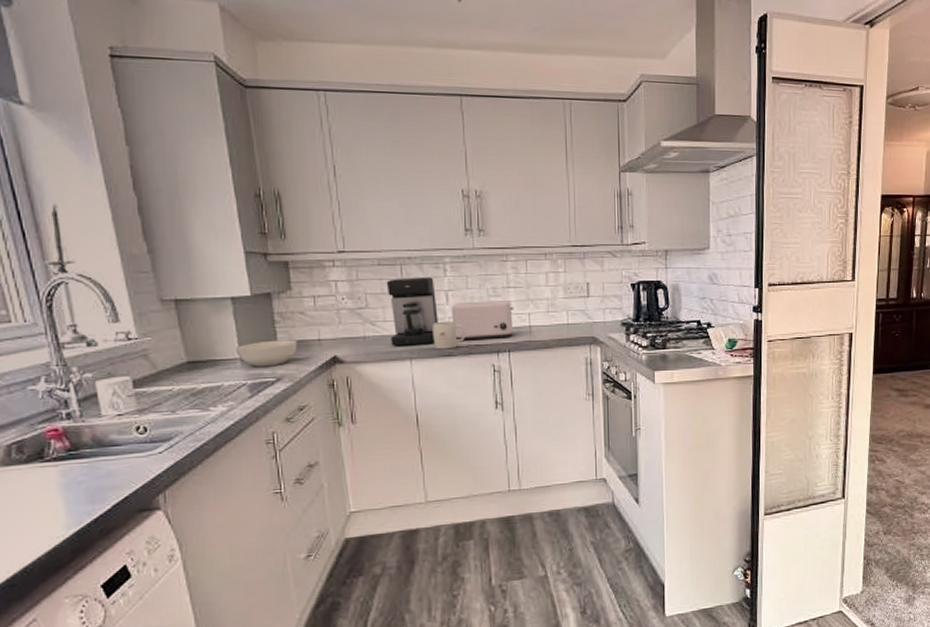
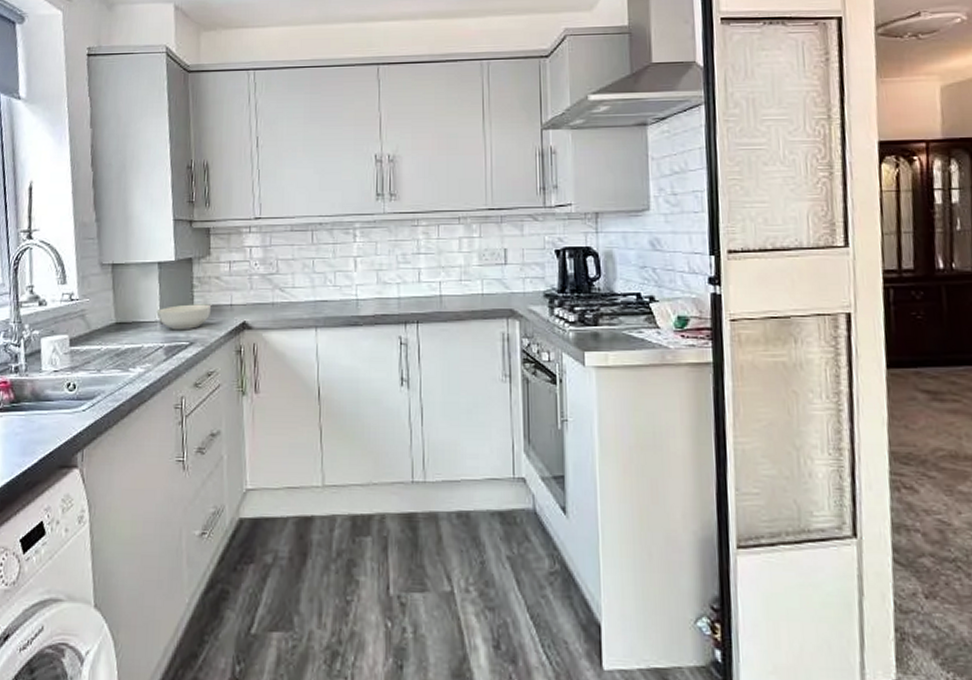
coffee maker: present [386,277,438,346] -> none [297,243,346,314]
mug: present [432,321,467,350] -> none [339,288,373,318]
toaster: present [451,301,514,341] -> none [359,268,424,310]

